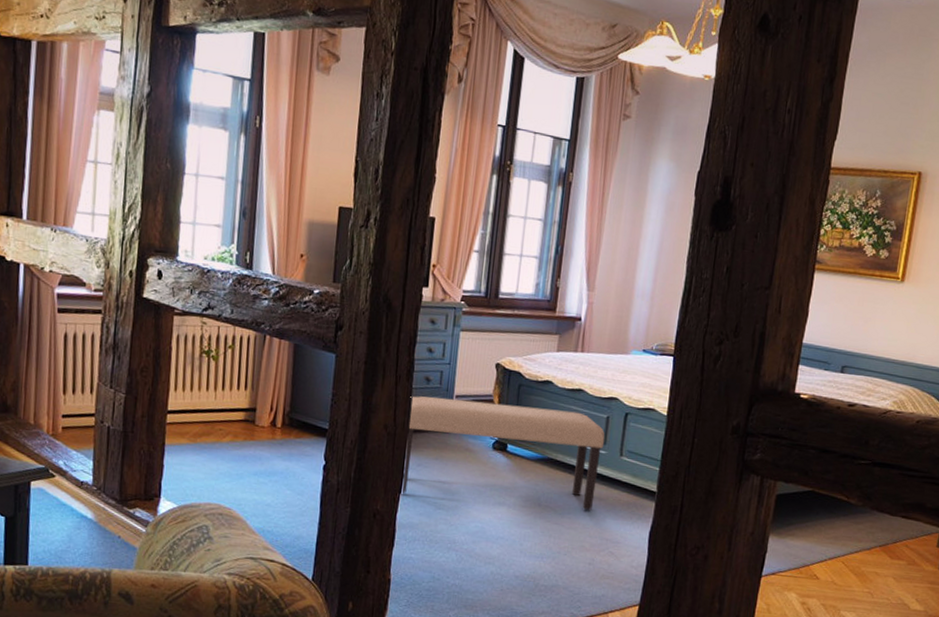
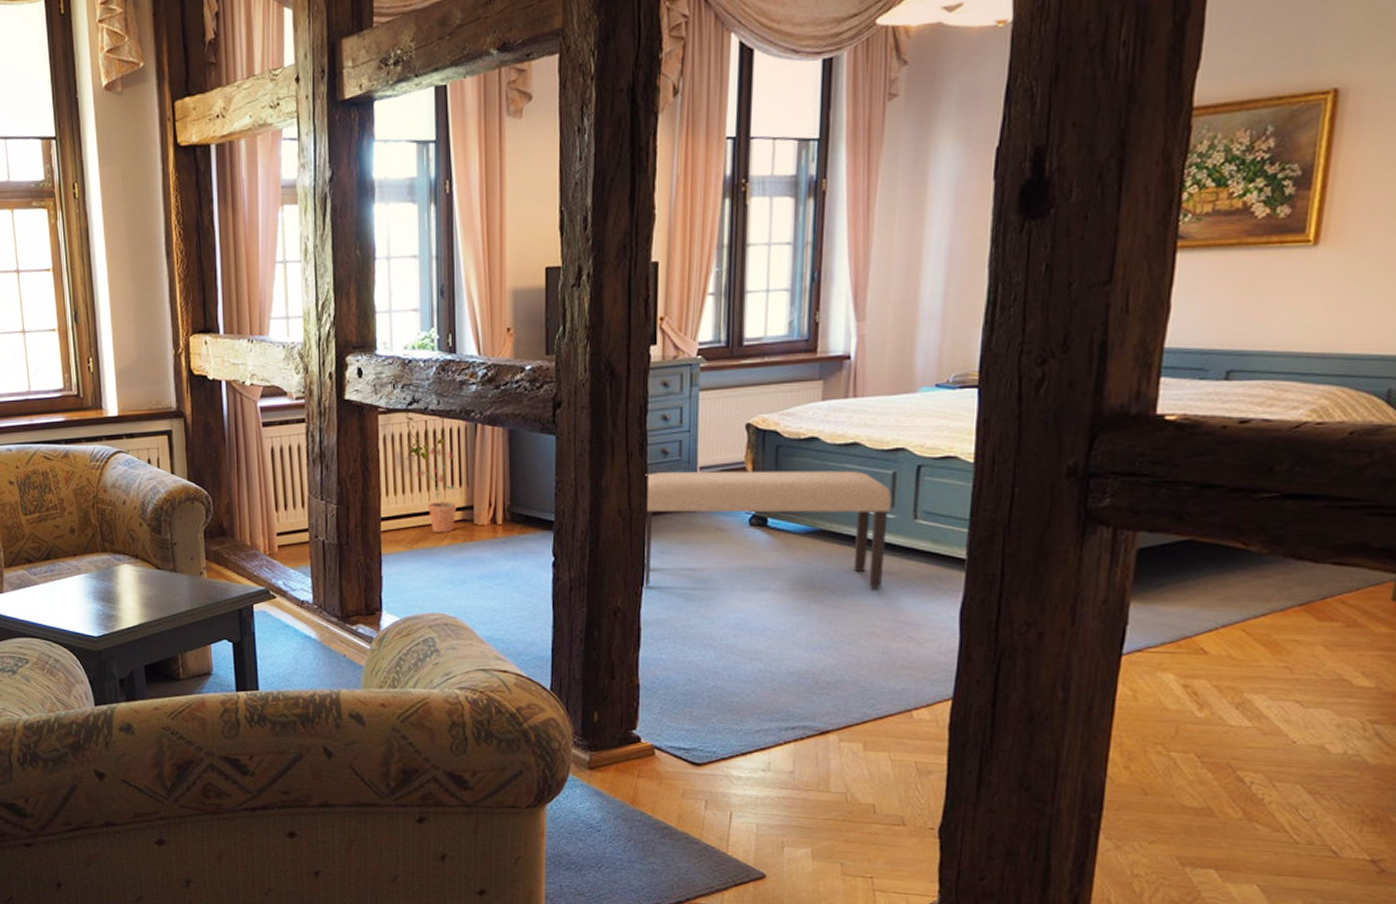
potted plant: none [205,351,243,431] -> present [416,447,458,533]

